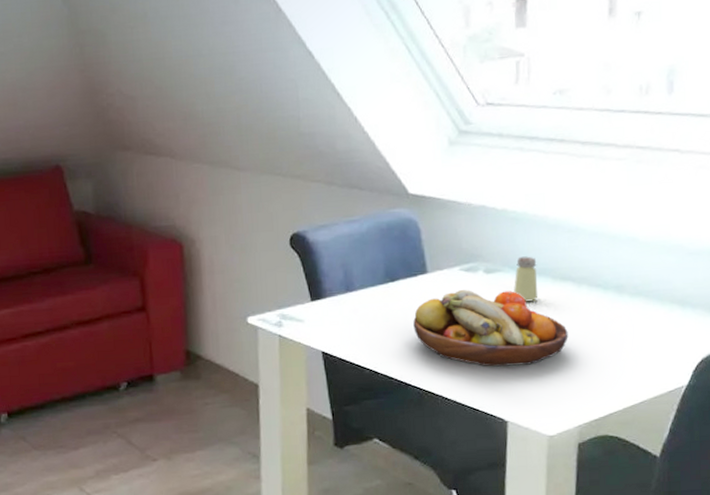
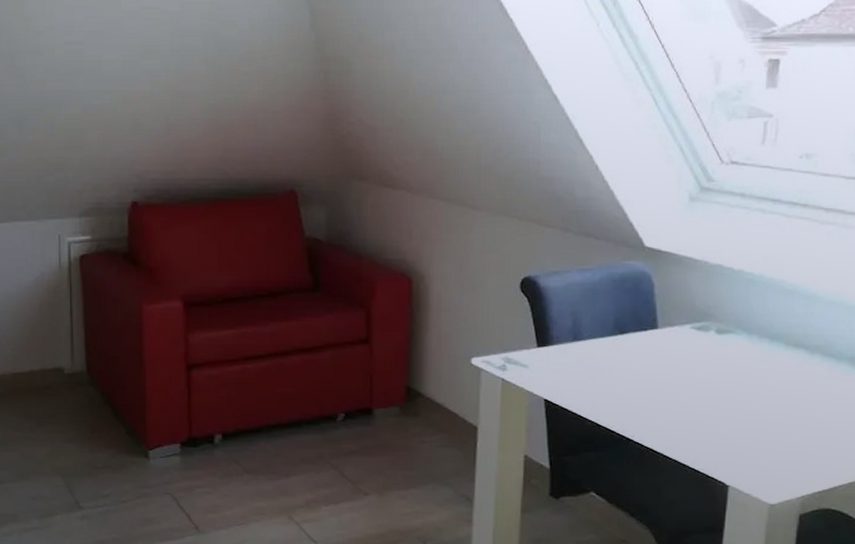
fruit bowl: present [413,290,568,367] -> none [639,349,797,430]
saltshaker: present [514,256,539,302] -> none [745,319,770,366]

